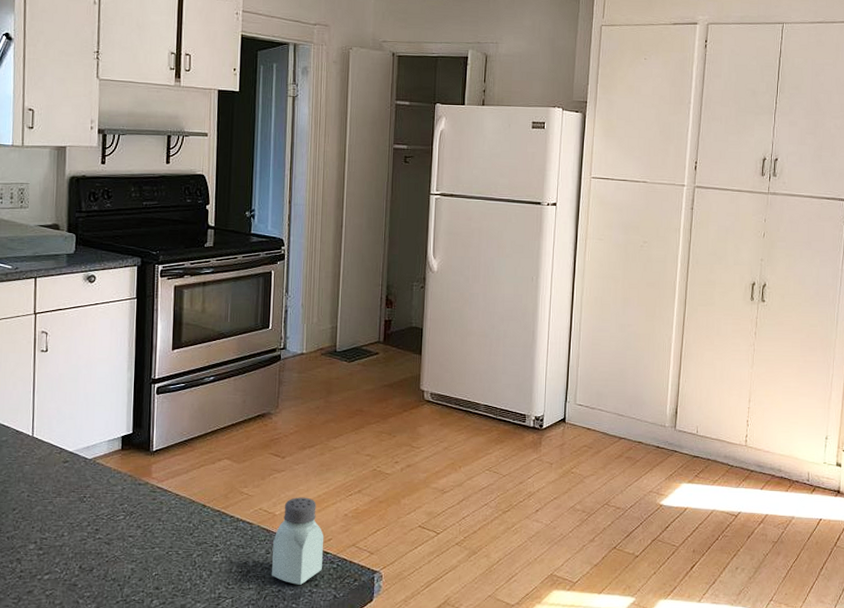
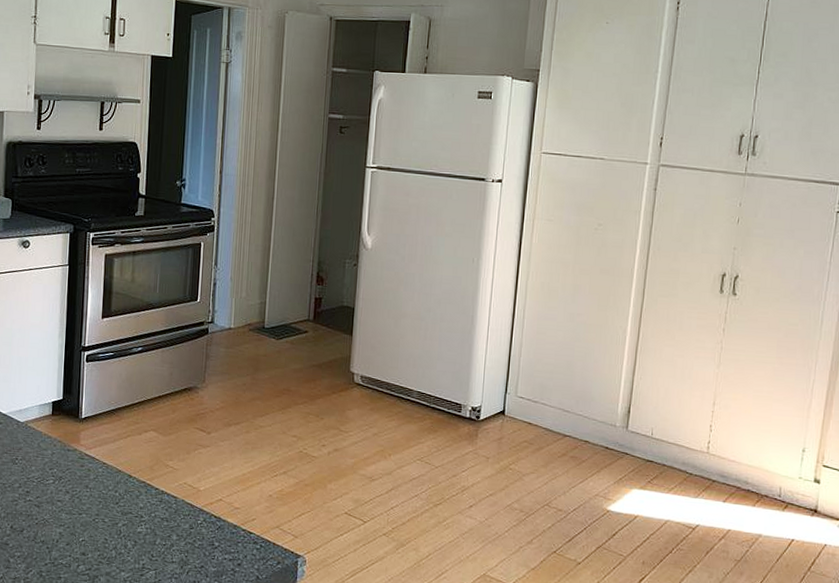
saltshaker: present [271,497,324,585] -> none [194,474,248,563]

